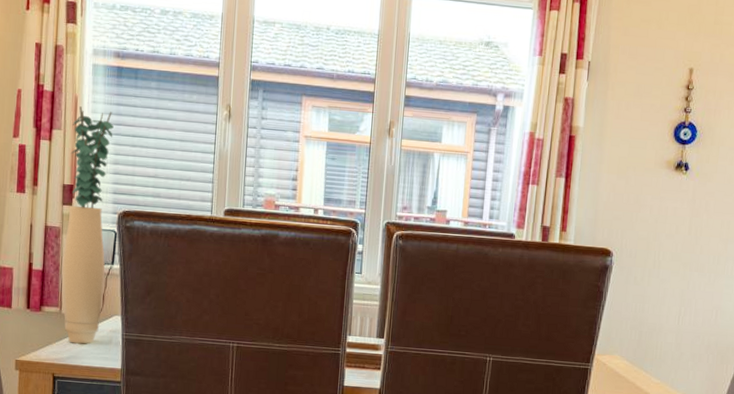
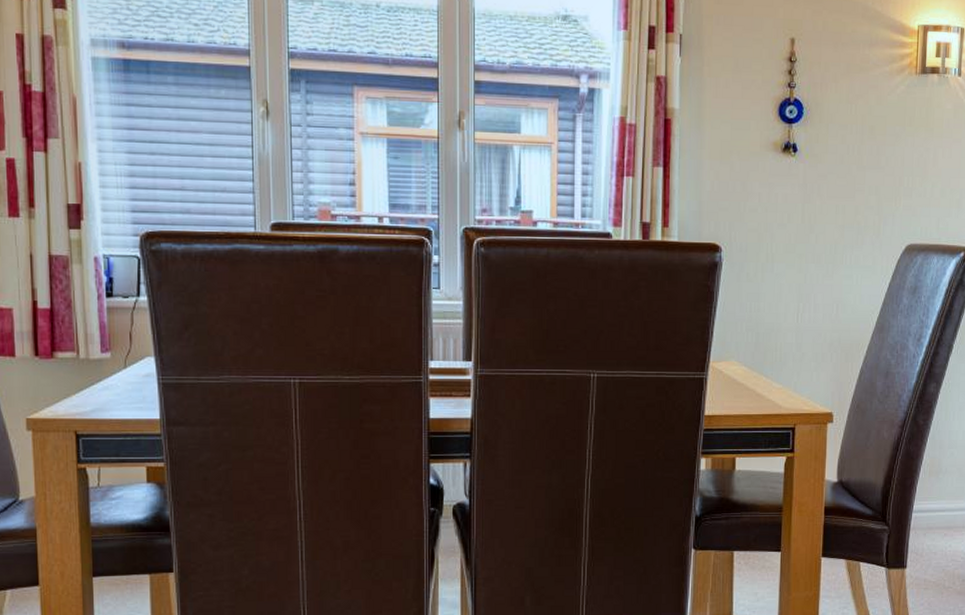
vase: present [61,106,114,344] -> none [72,109,131,393]

